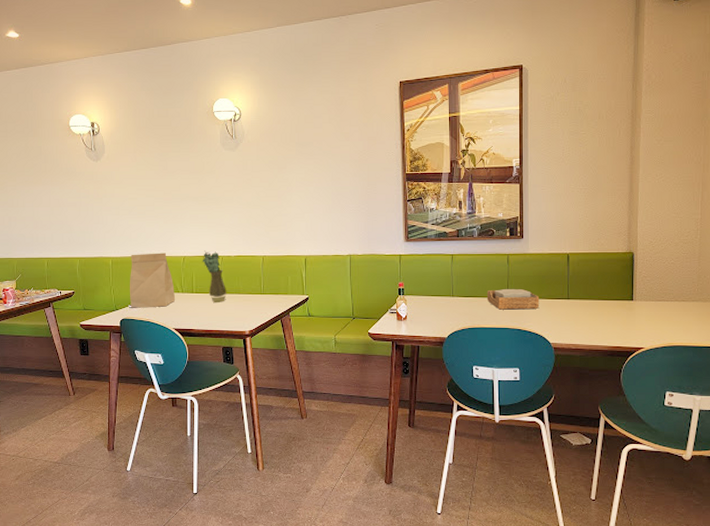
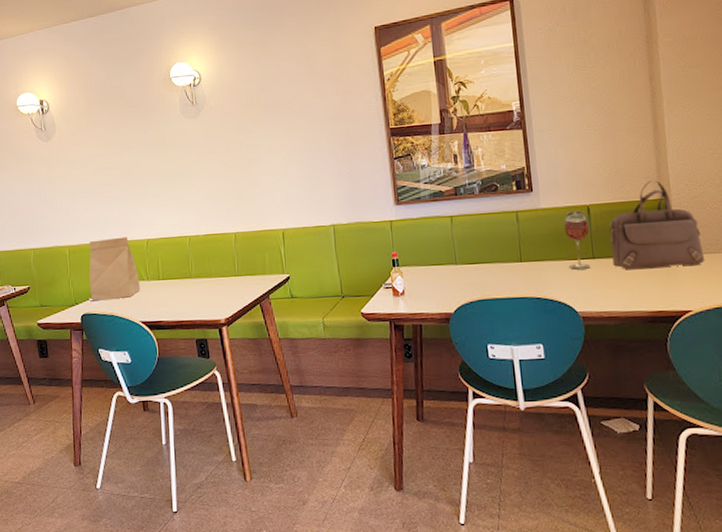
vase: present [202,250,227,302] -> none [167,231,198,289]
napkin holder: present [486,288,540,310] -> none [495,250,560,276]
wineglass: none [546,257,567,307] -> present [564,210,591,270]
handbag: none [583,236,659,311] -> present [609,180,705,269]

